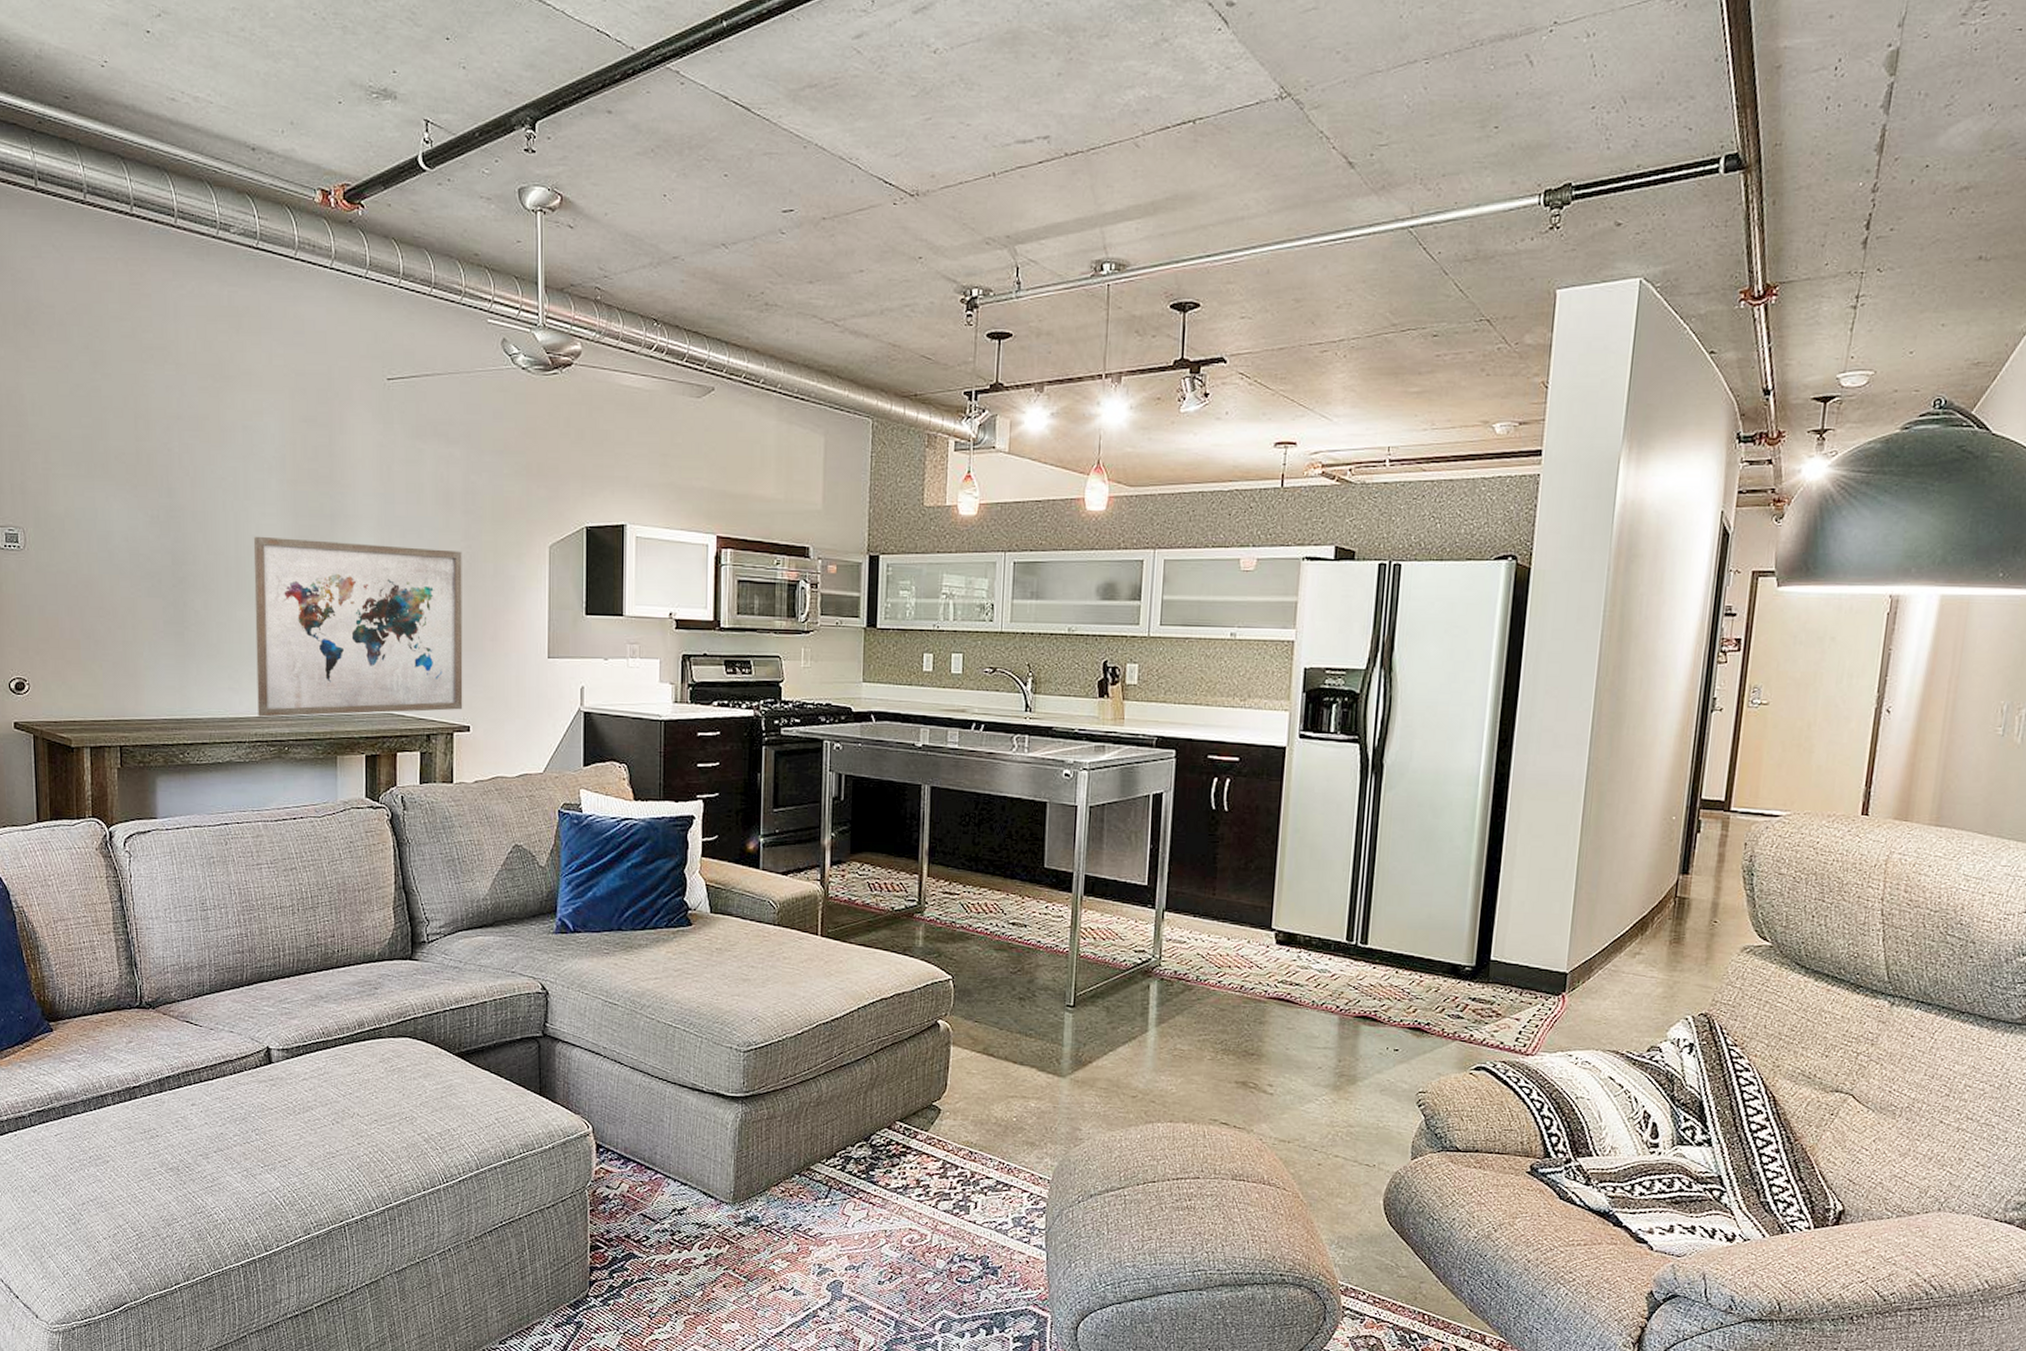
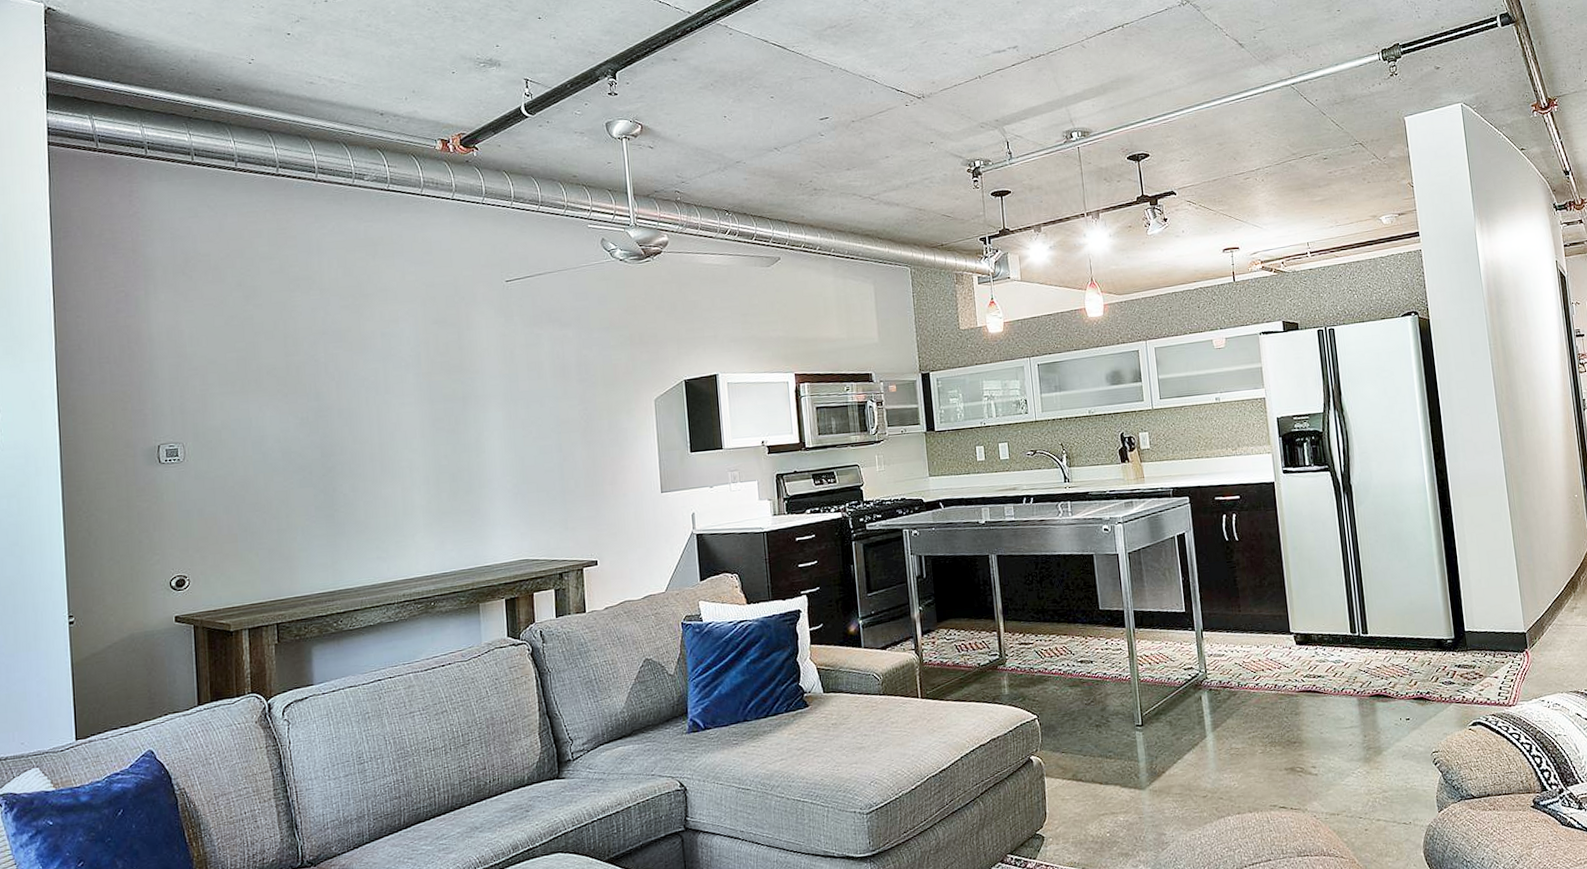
wall art: present [253,536,463,717] -> none [394,413,590,579]

